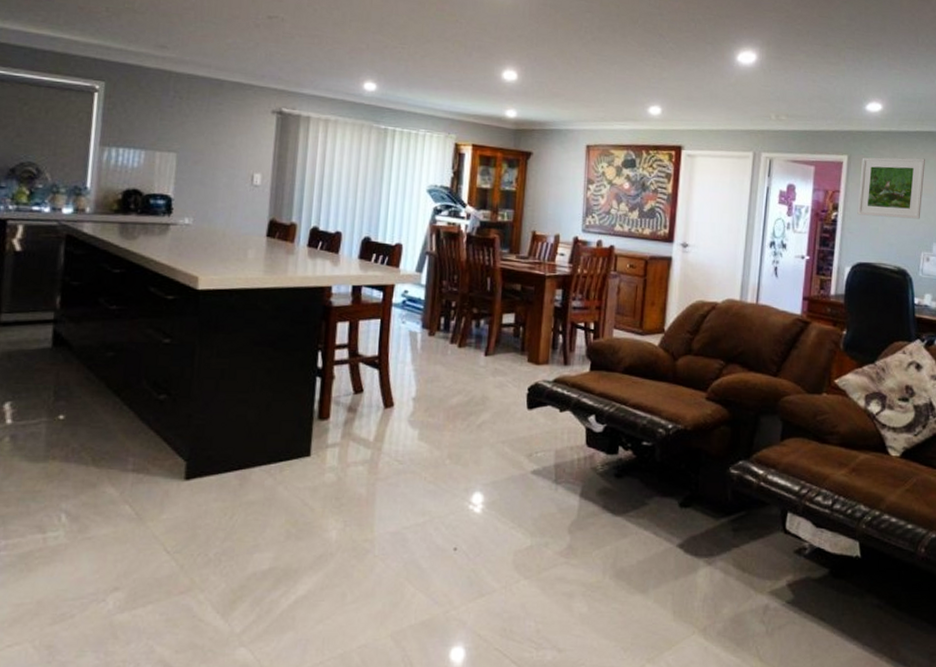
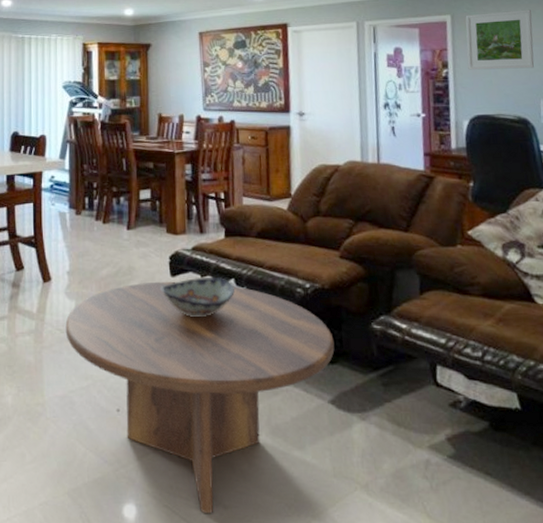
coffee table: none [404,413,690,658] -> present [65,281,335,514]
decorative bowl: none [515,411,594,455] -> present [161,276,235,318]

